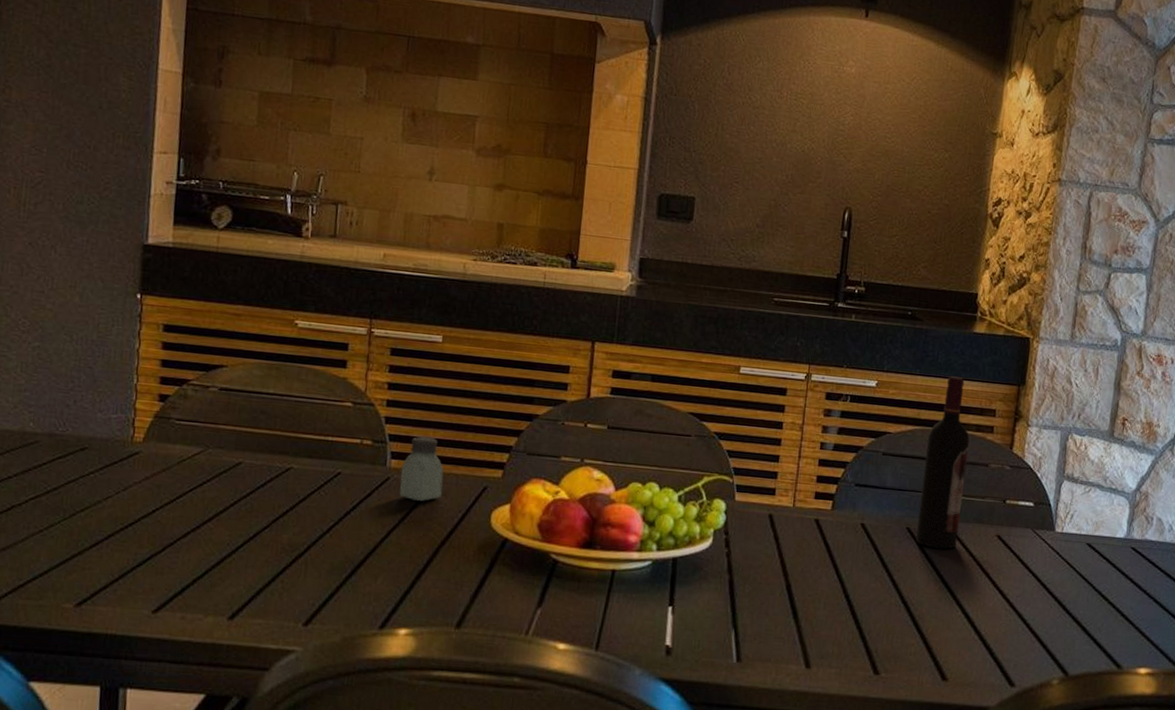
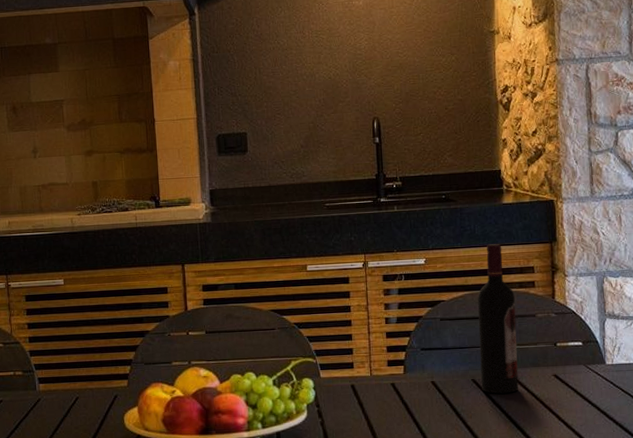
saltshaker: present [399,437,444,502] -> none [48,362,82,415]

